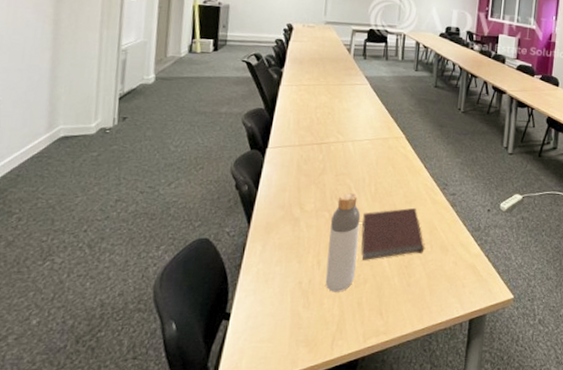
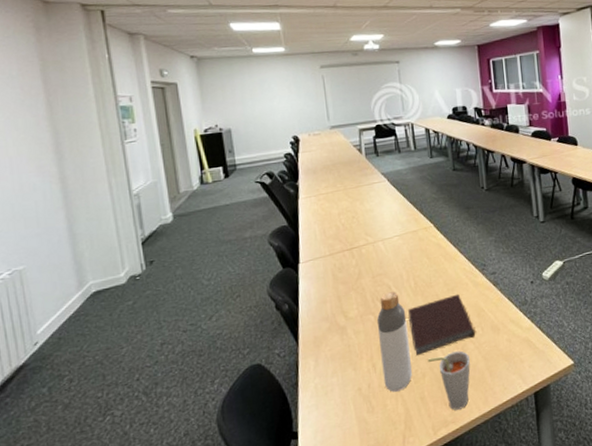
cup: none [372,263,414,322] -> present [427,350,471,410]

